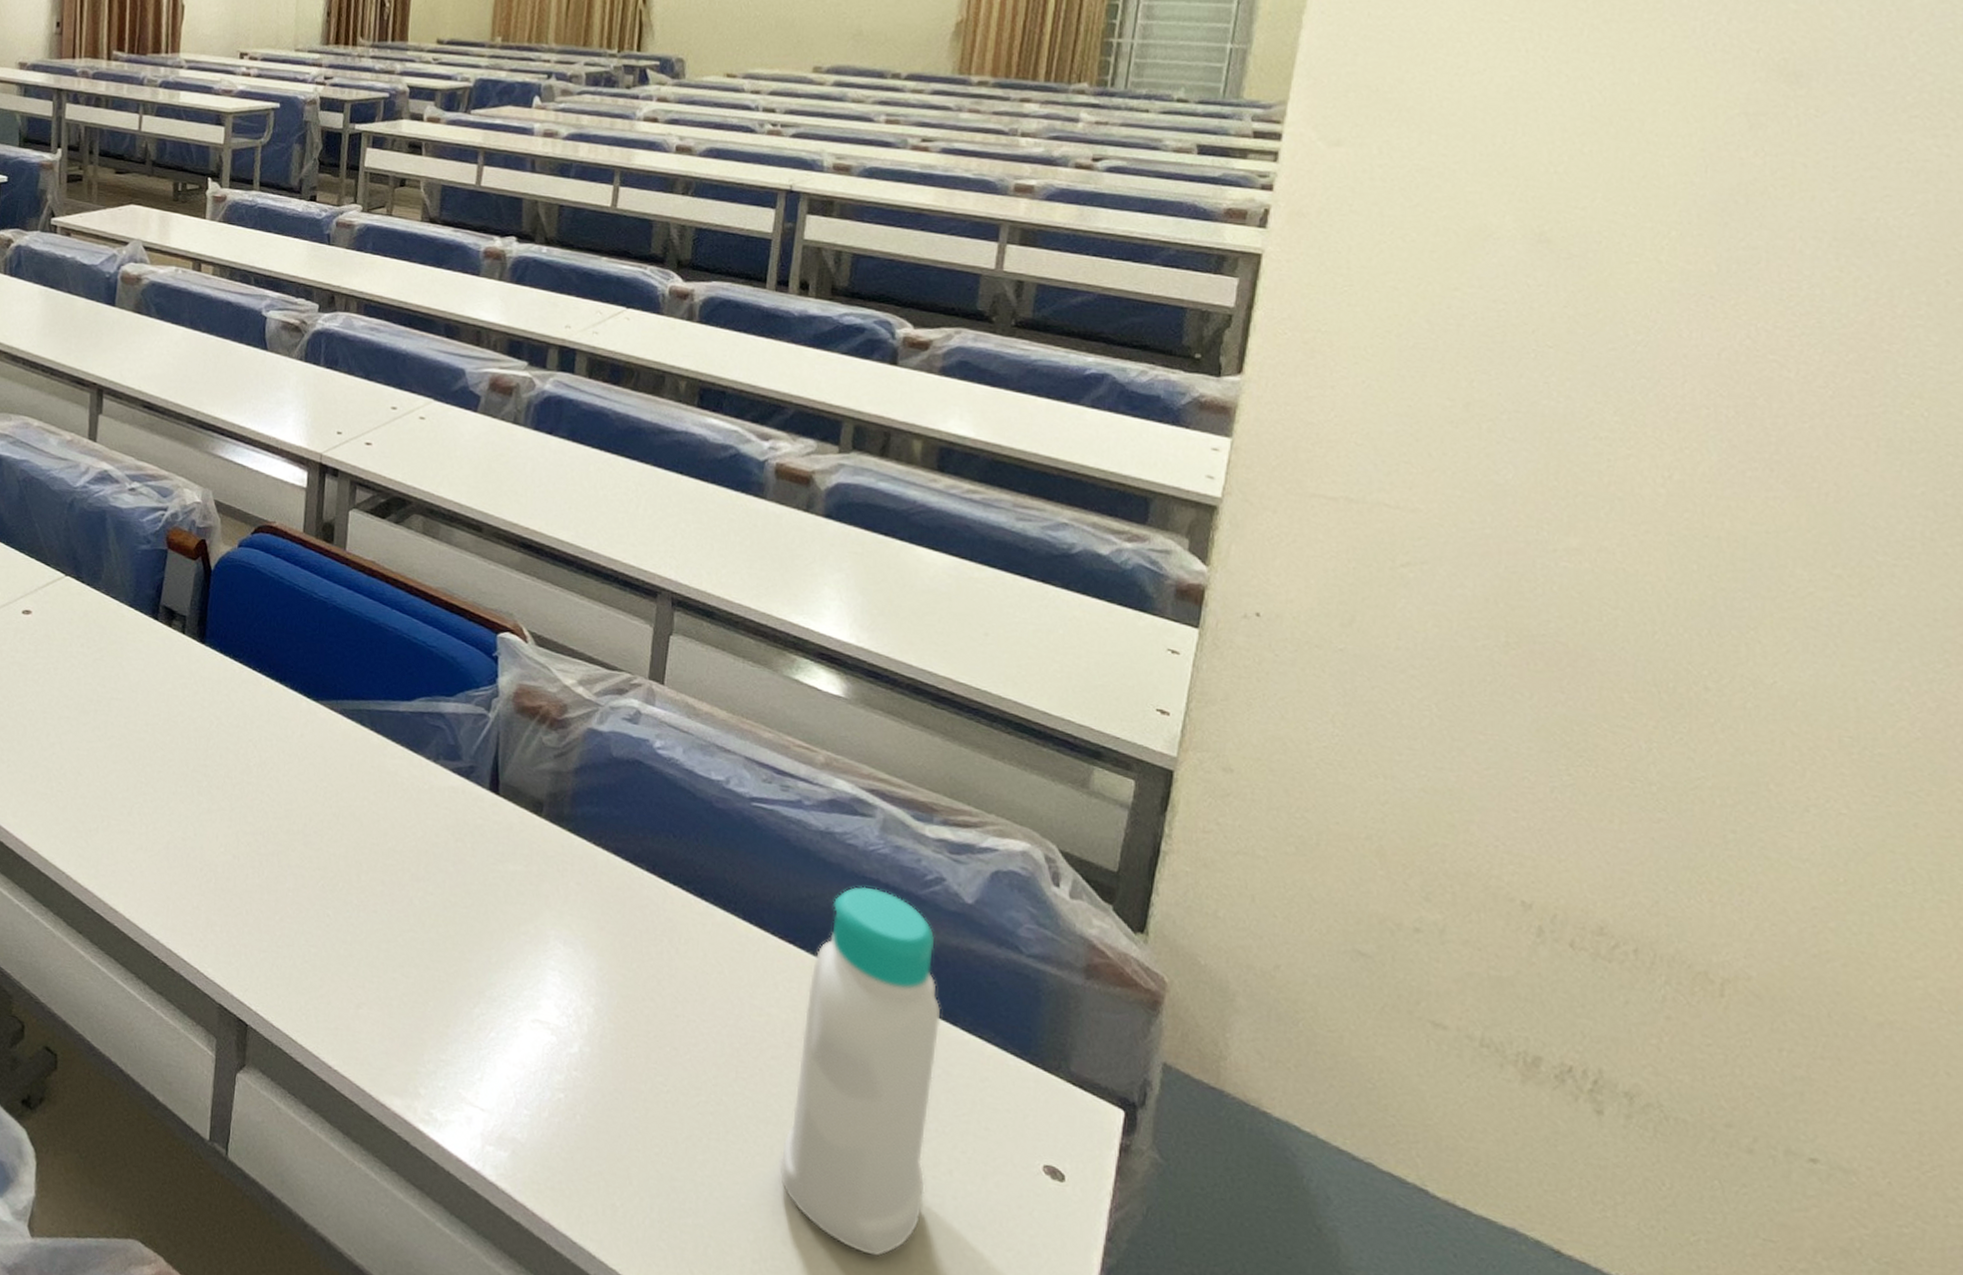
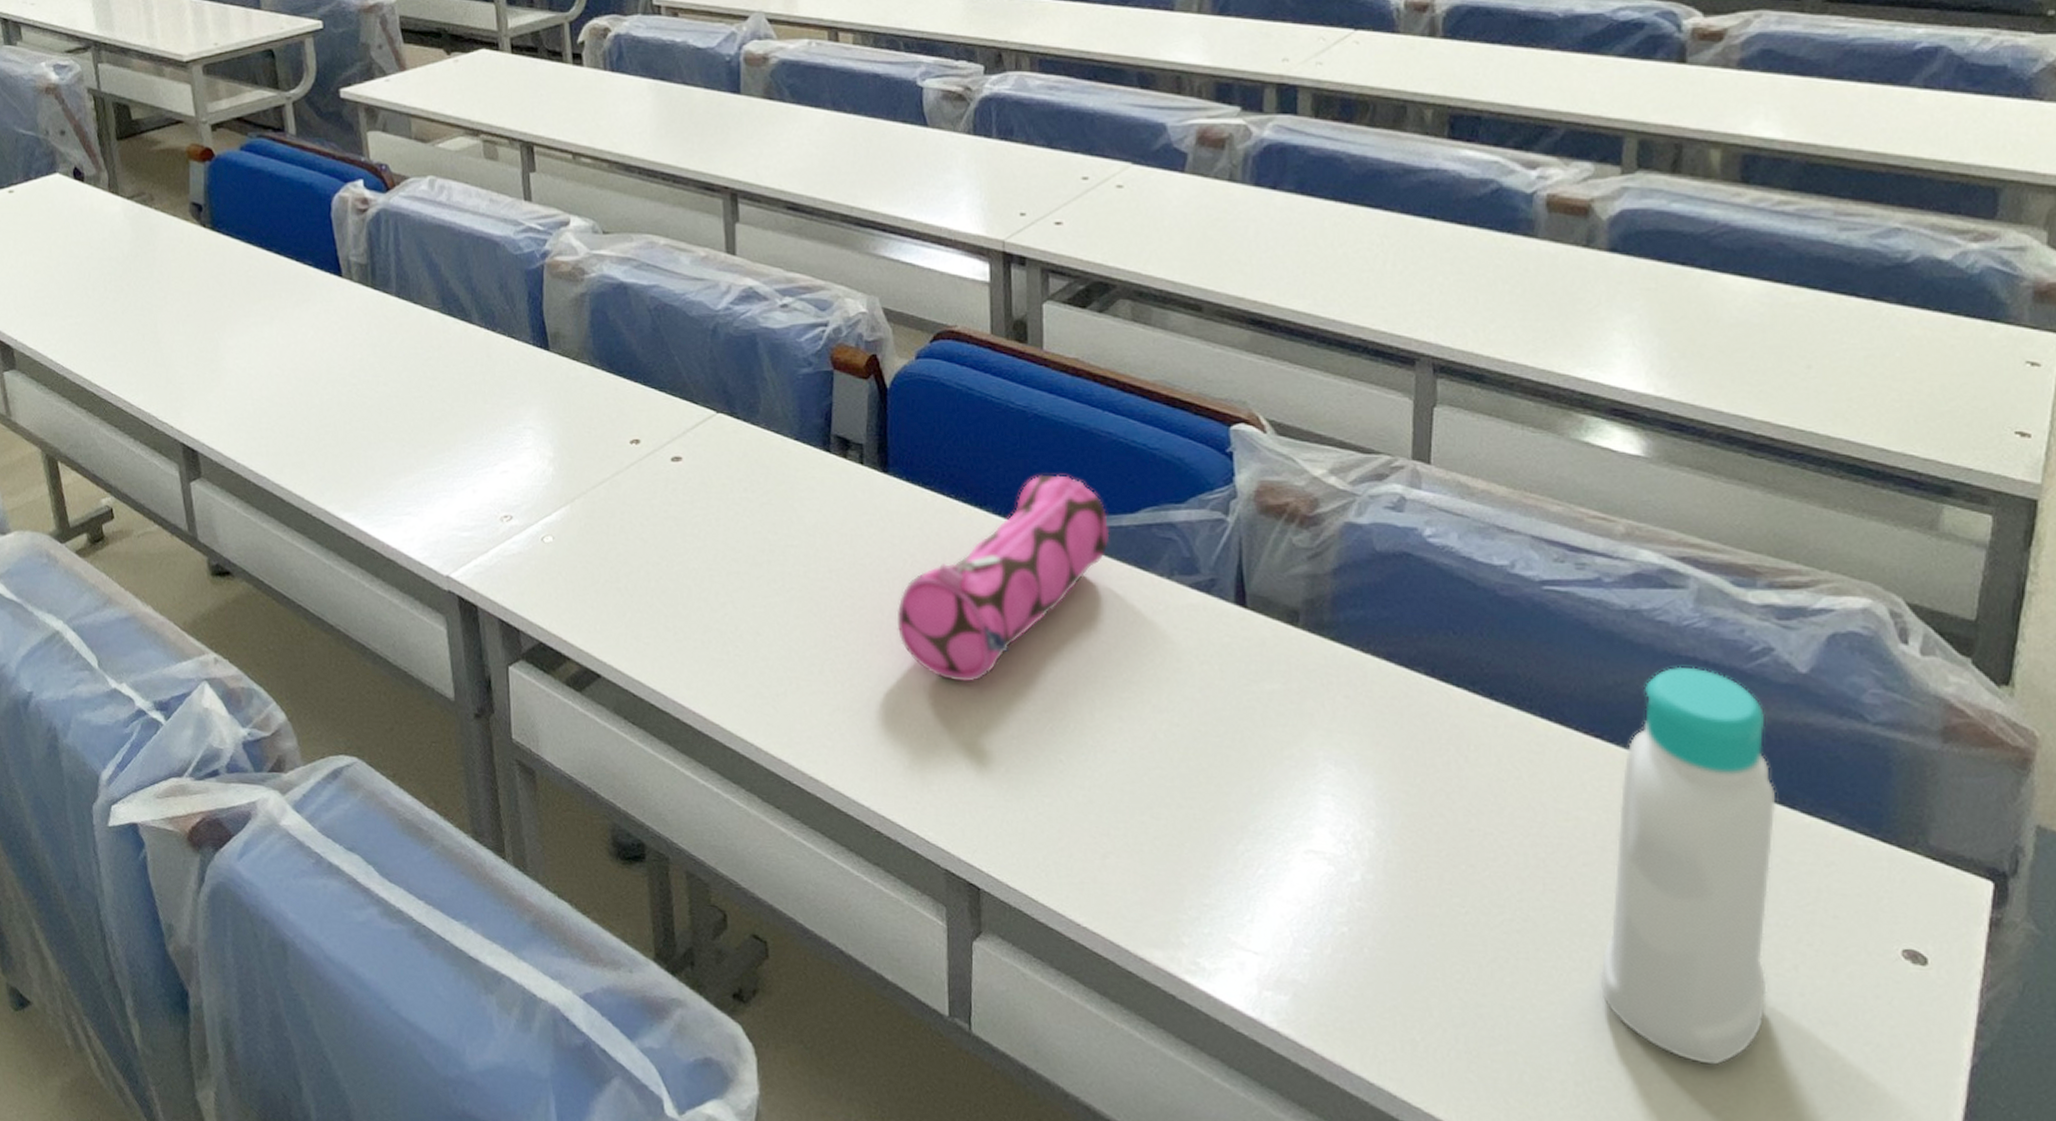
pencil case: none [199,658,388,836] -> present [896,474,1110,682]

